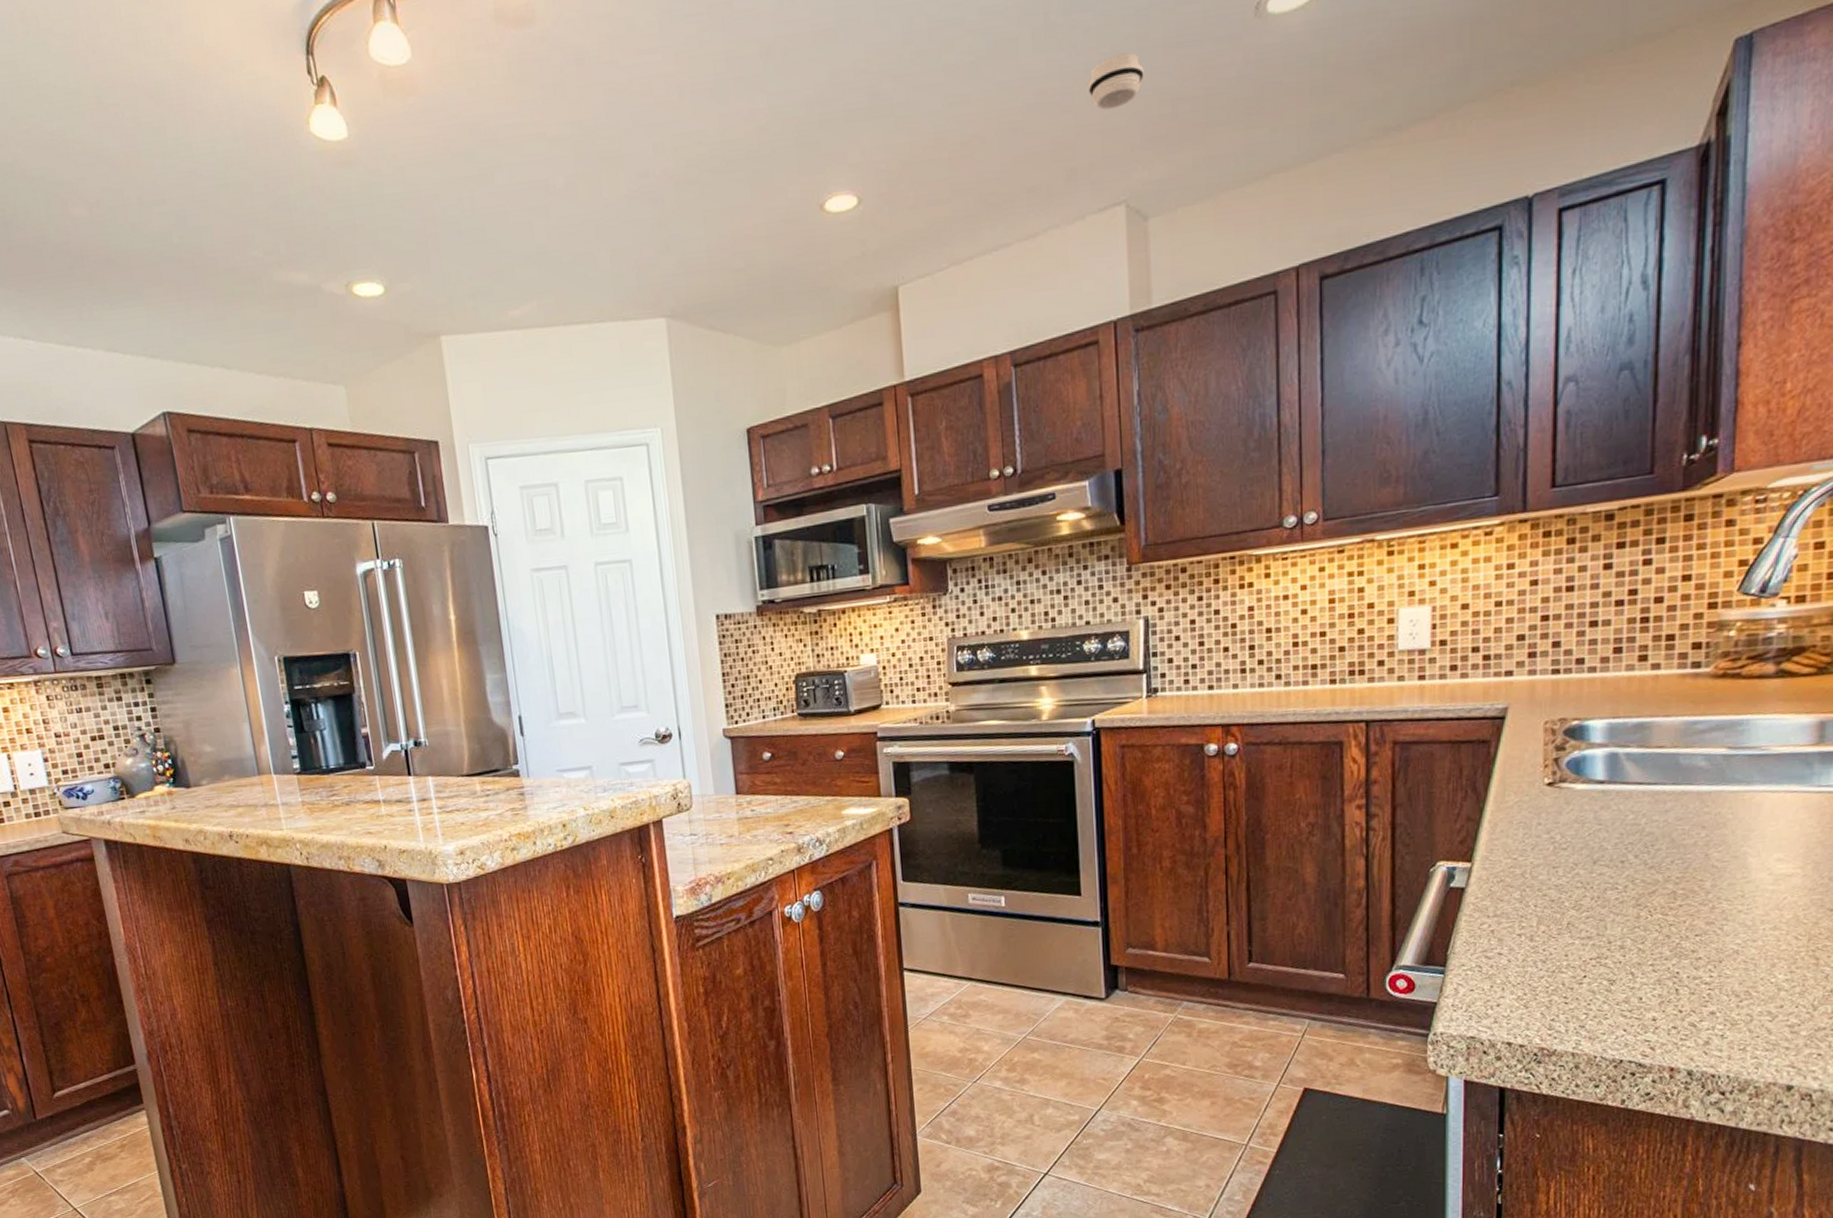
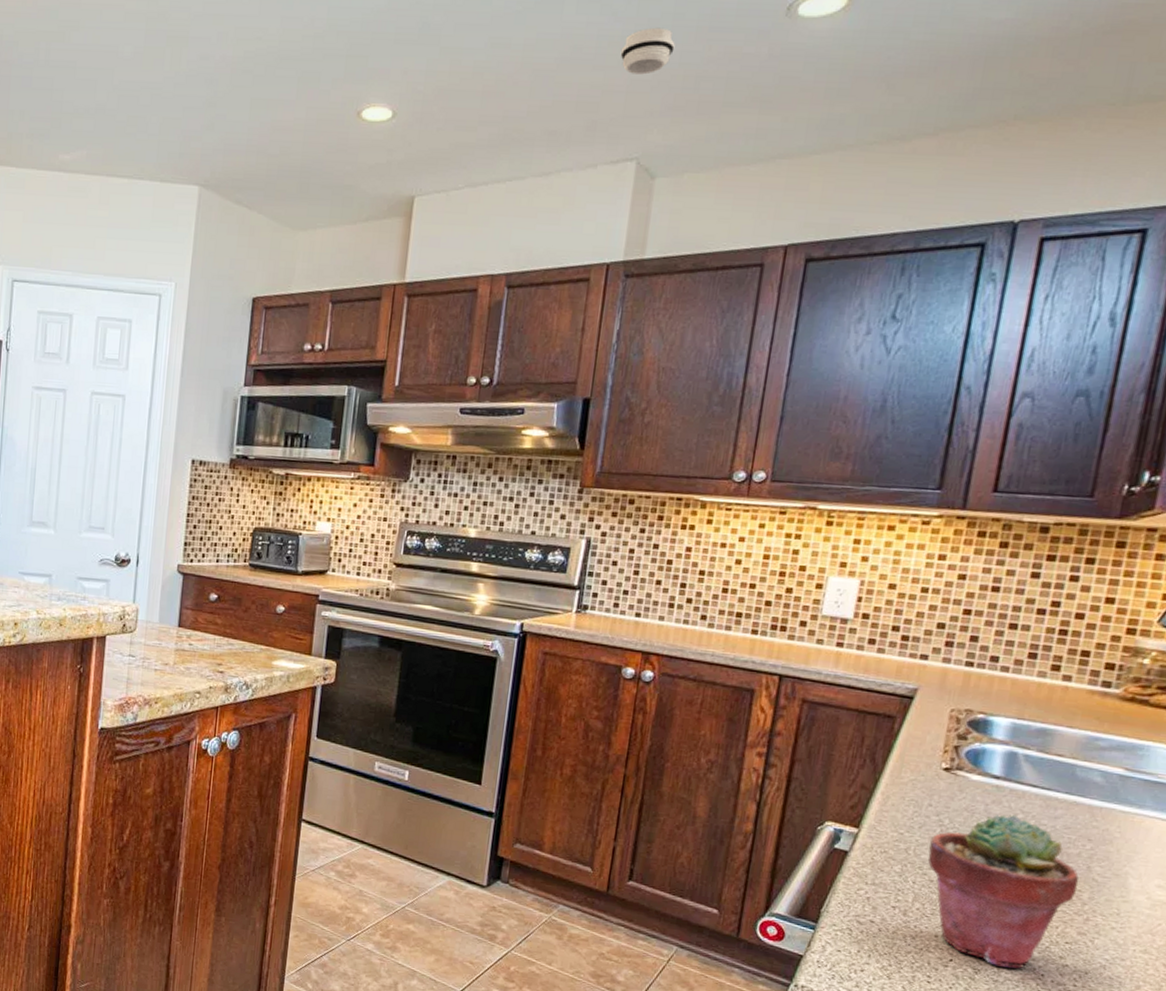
potted succulent: none [1545,816,1699,973] -> present [927,814,1079,969]

